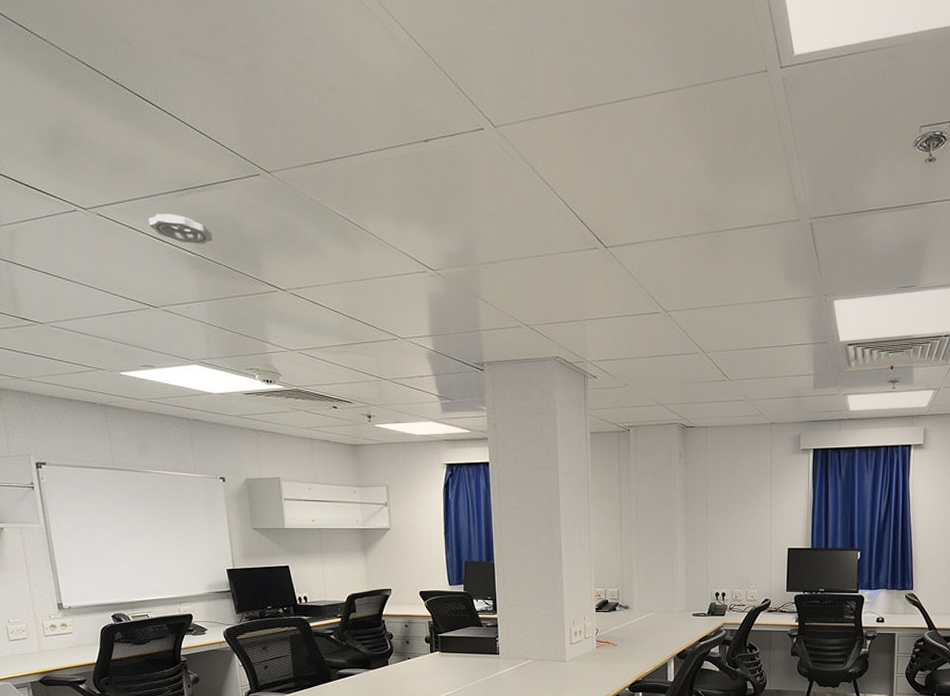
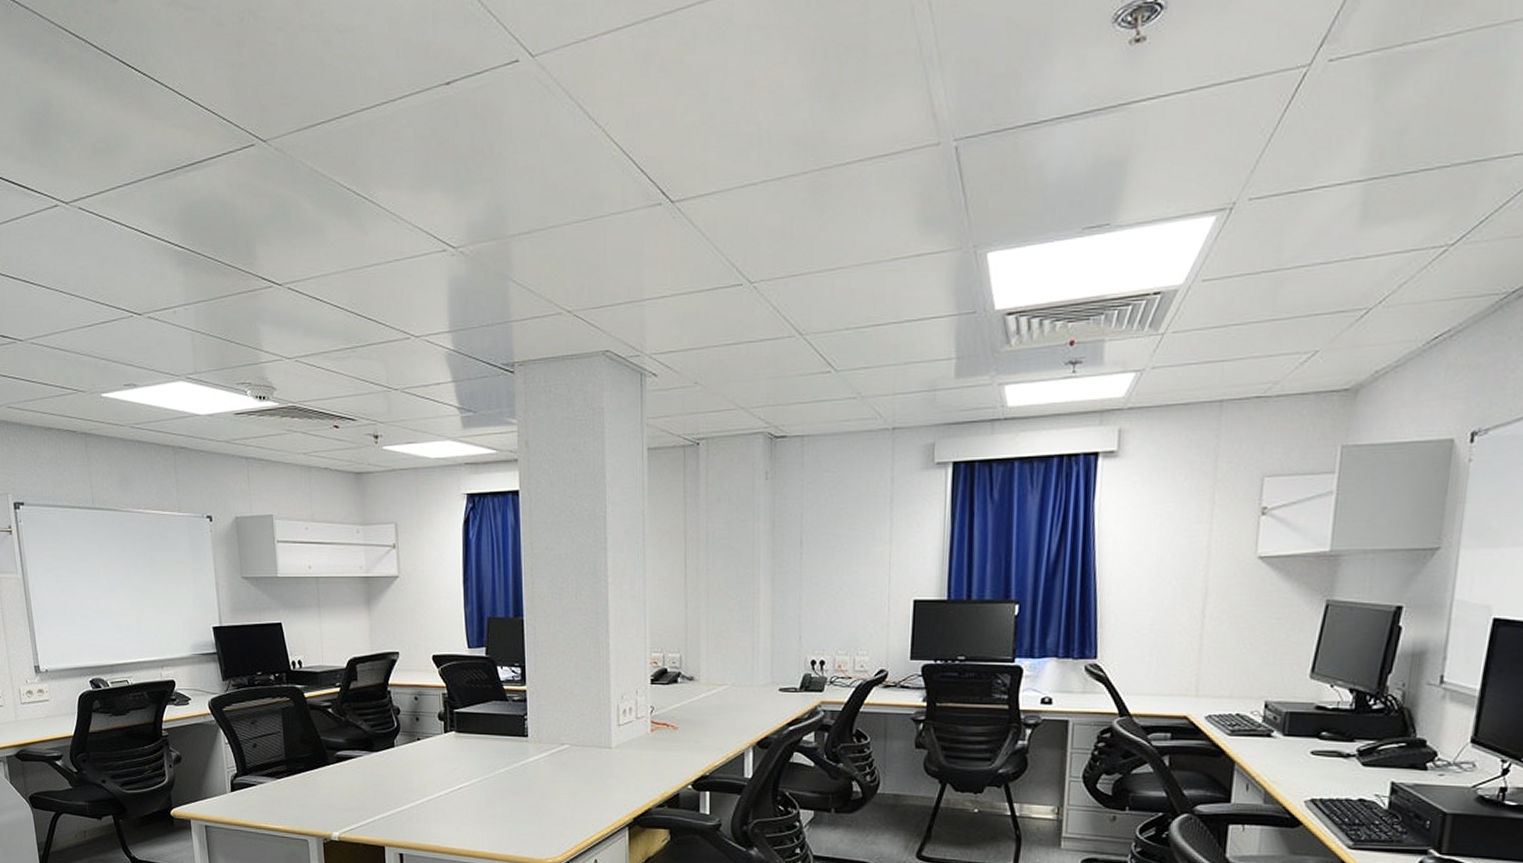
smoke detector: present [149,214,213,245] -> none [133,201,202,236]

